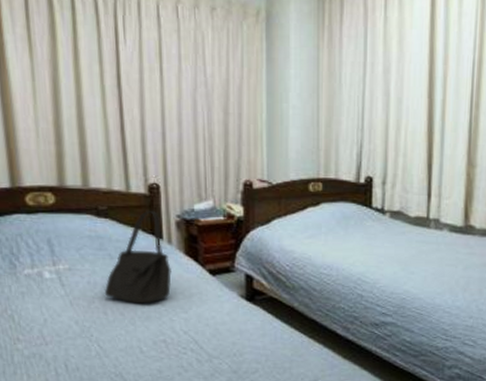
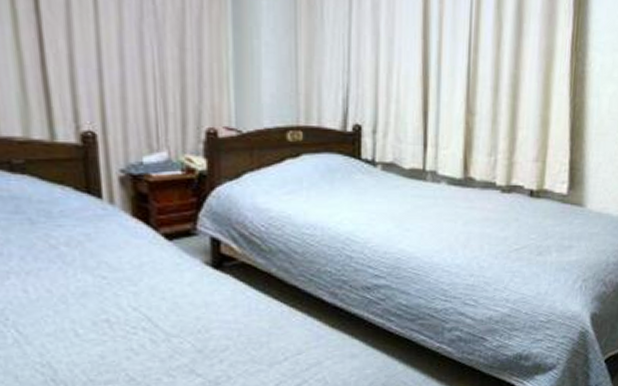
handbag: present [104,210,172,304] -> none [22,163,115,277]

